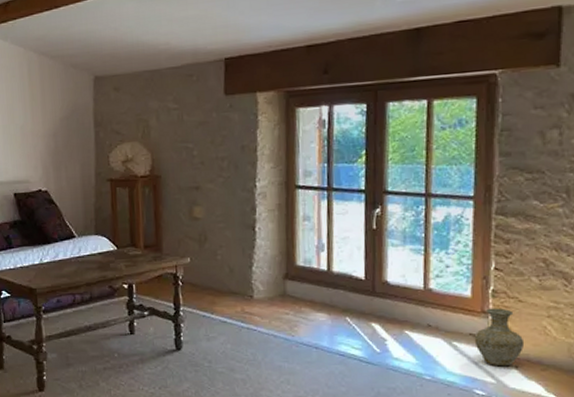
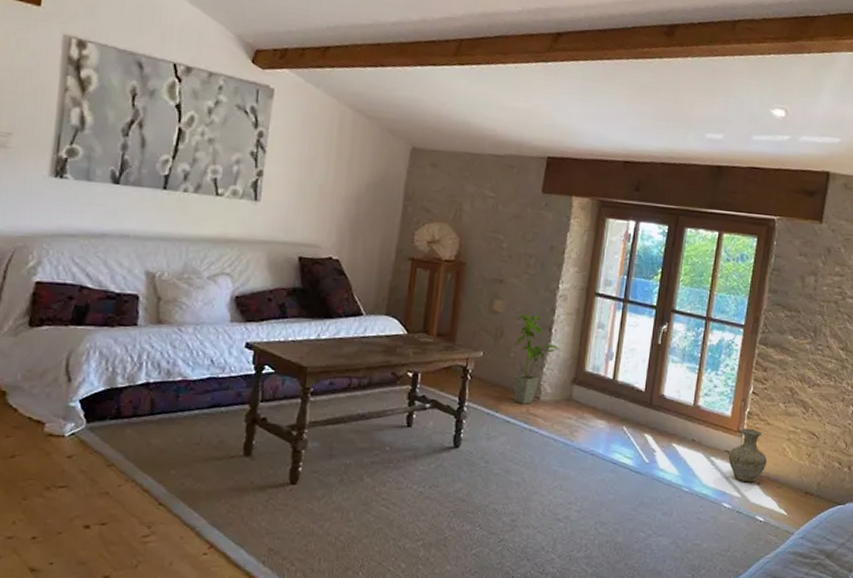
house plant: none [218,216,267,304] -> present [513,314,560,404]

